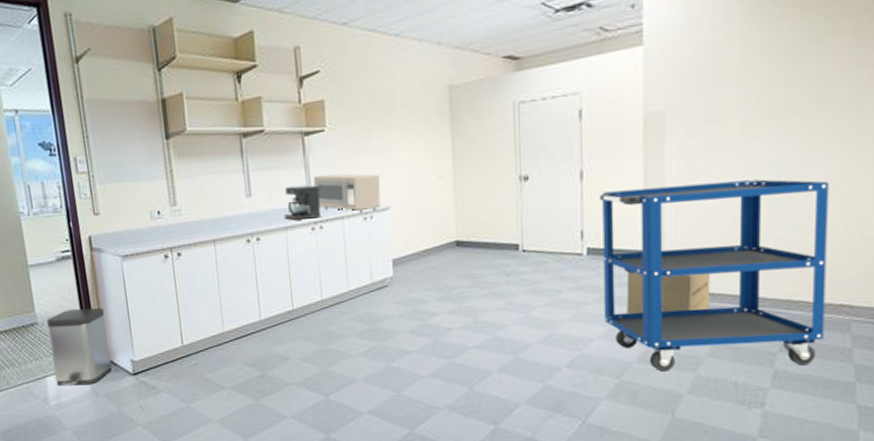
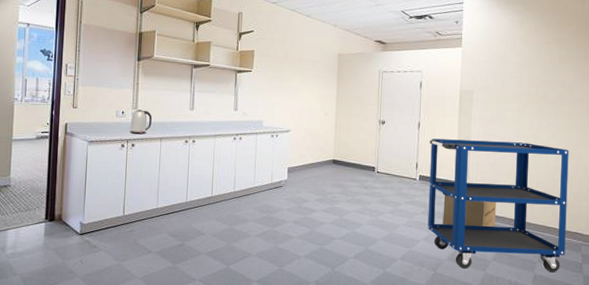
pedal bin: present [47,308,112,386] -> none [15,178,67,240]
kettle: none [170,205,199,240] -> present [130,109,152,134]
coffee maker: present [283,184,321,221] -> none [215,106,243,132]
microwave: present [313,173,381,213] -> none [239,102,286,132]

